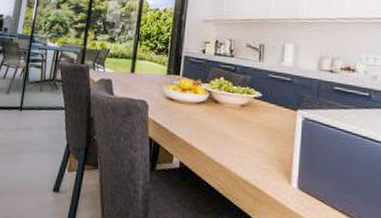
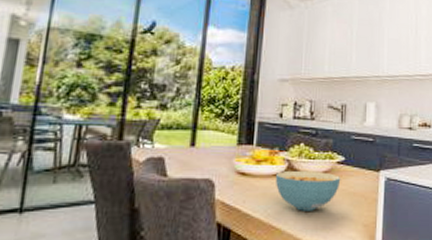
cereal bowl: none [197,100,258,140] -> present [275,171,341,211]

